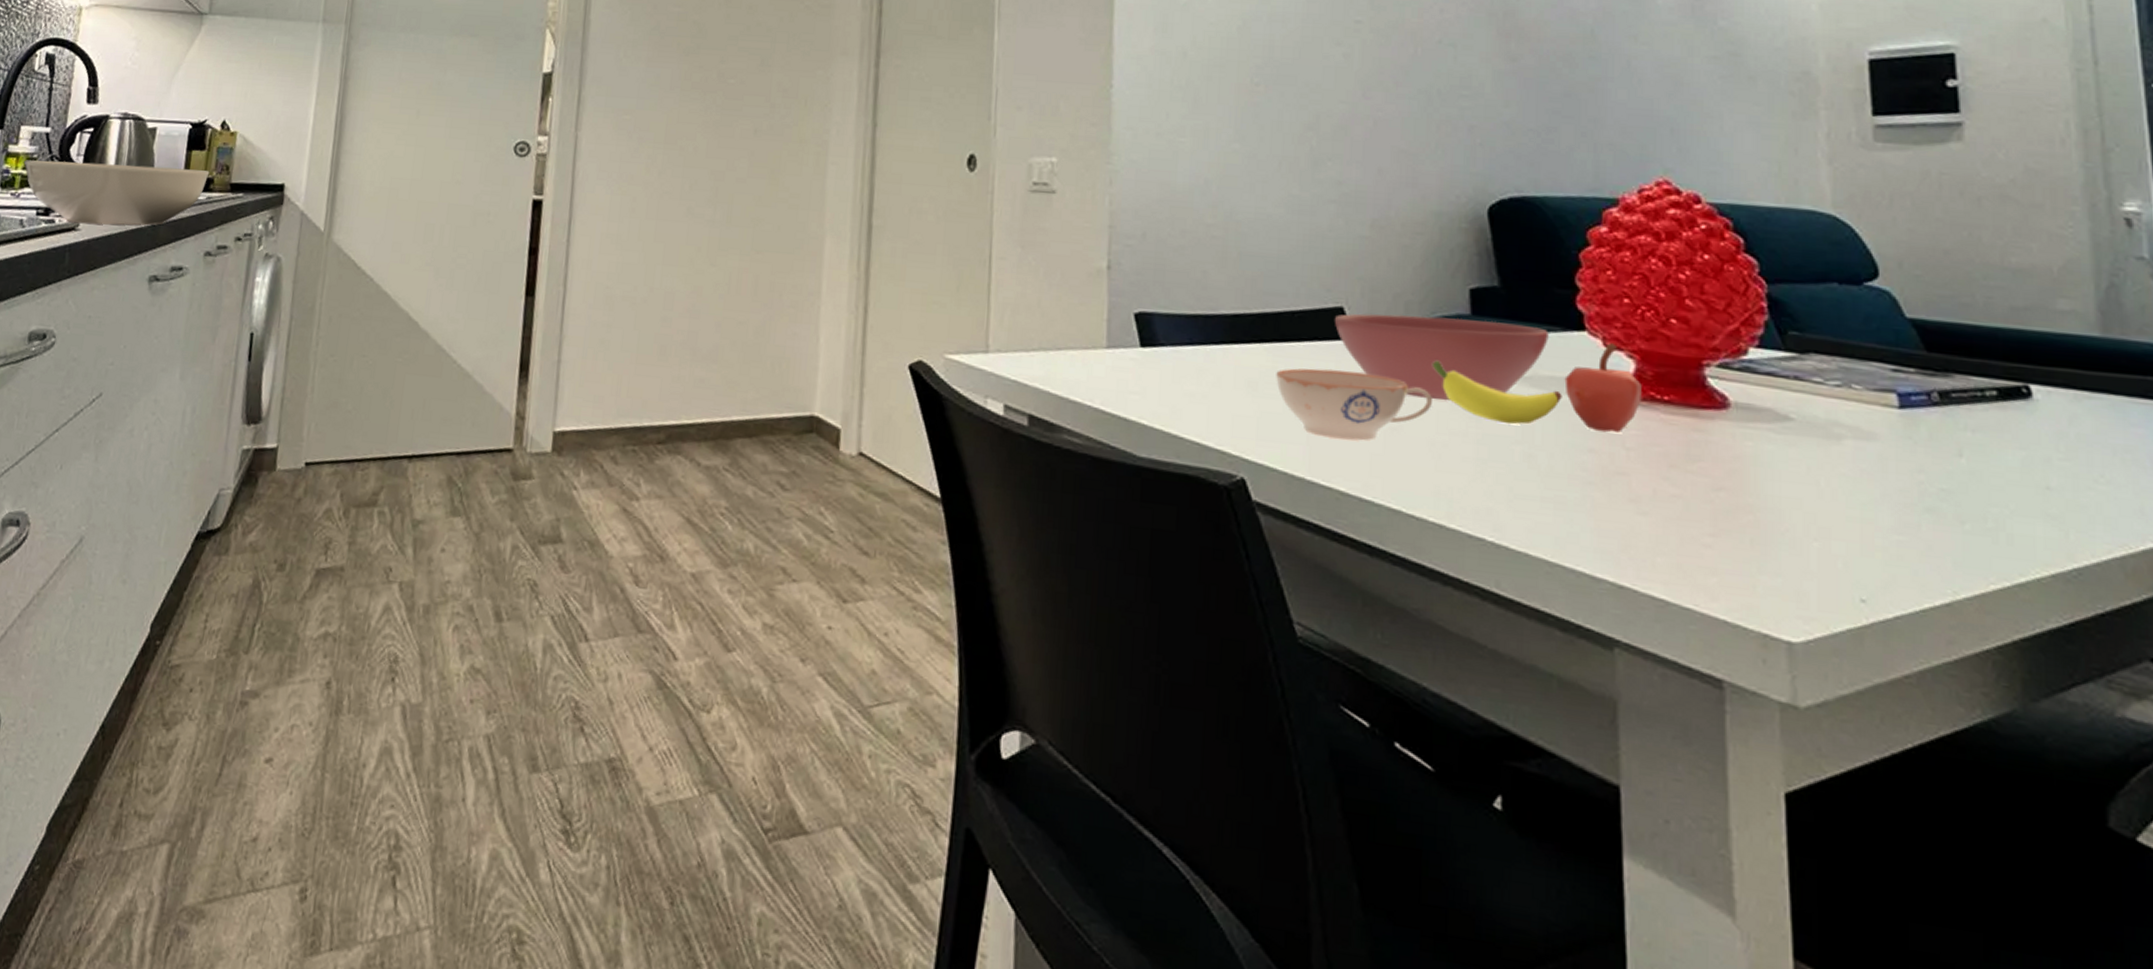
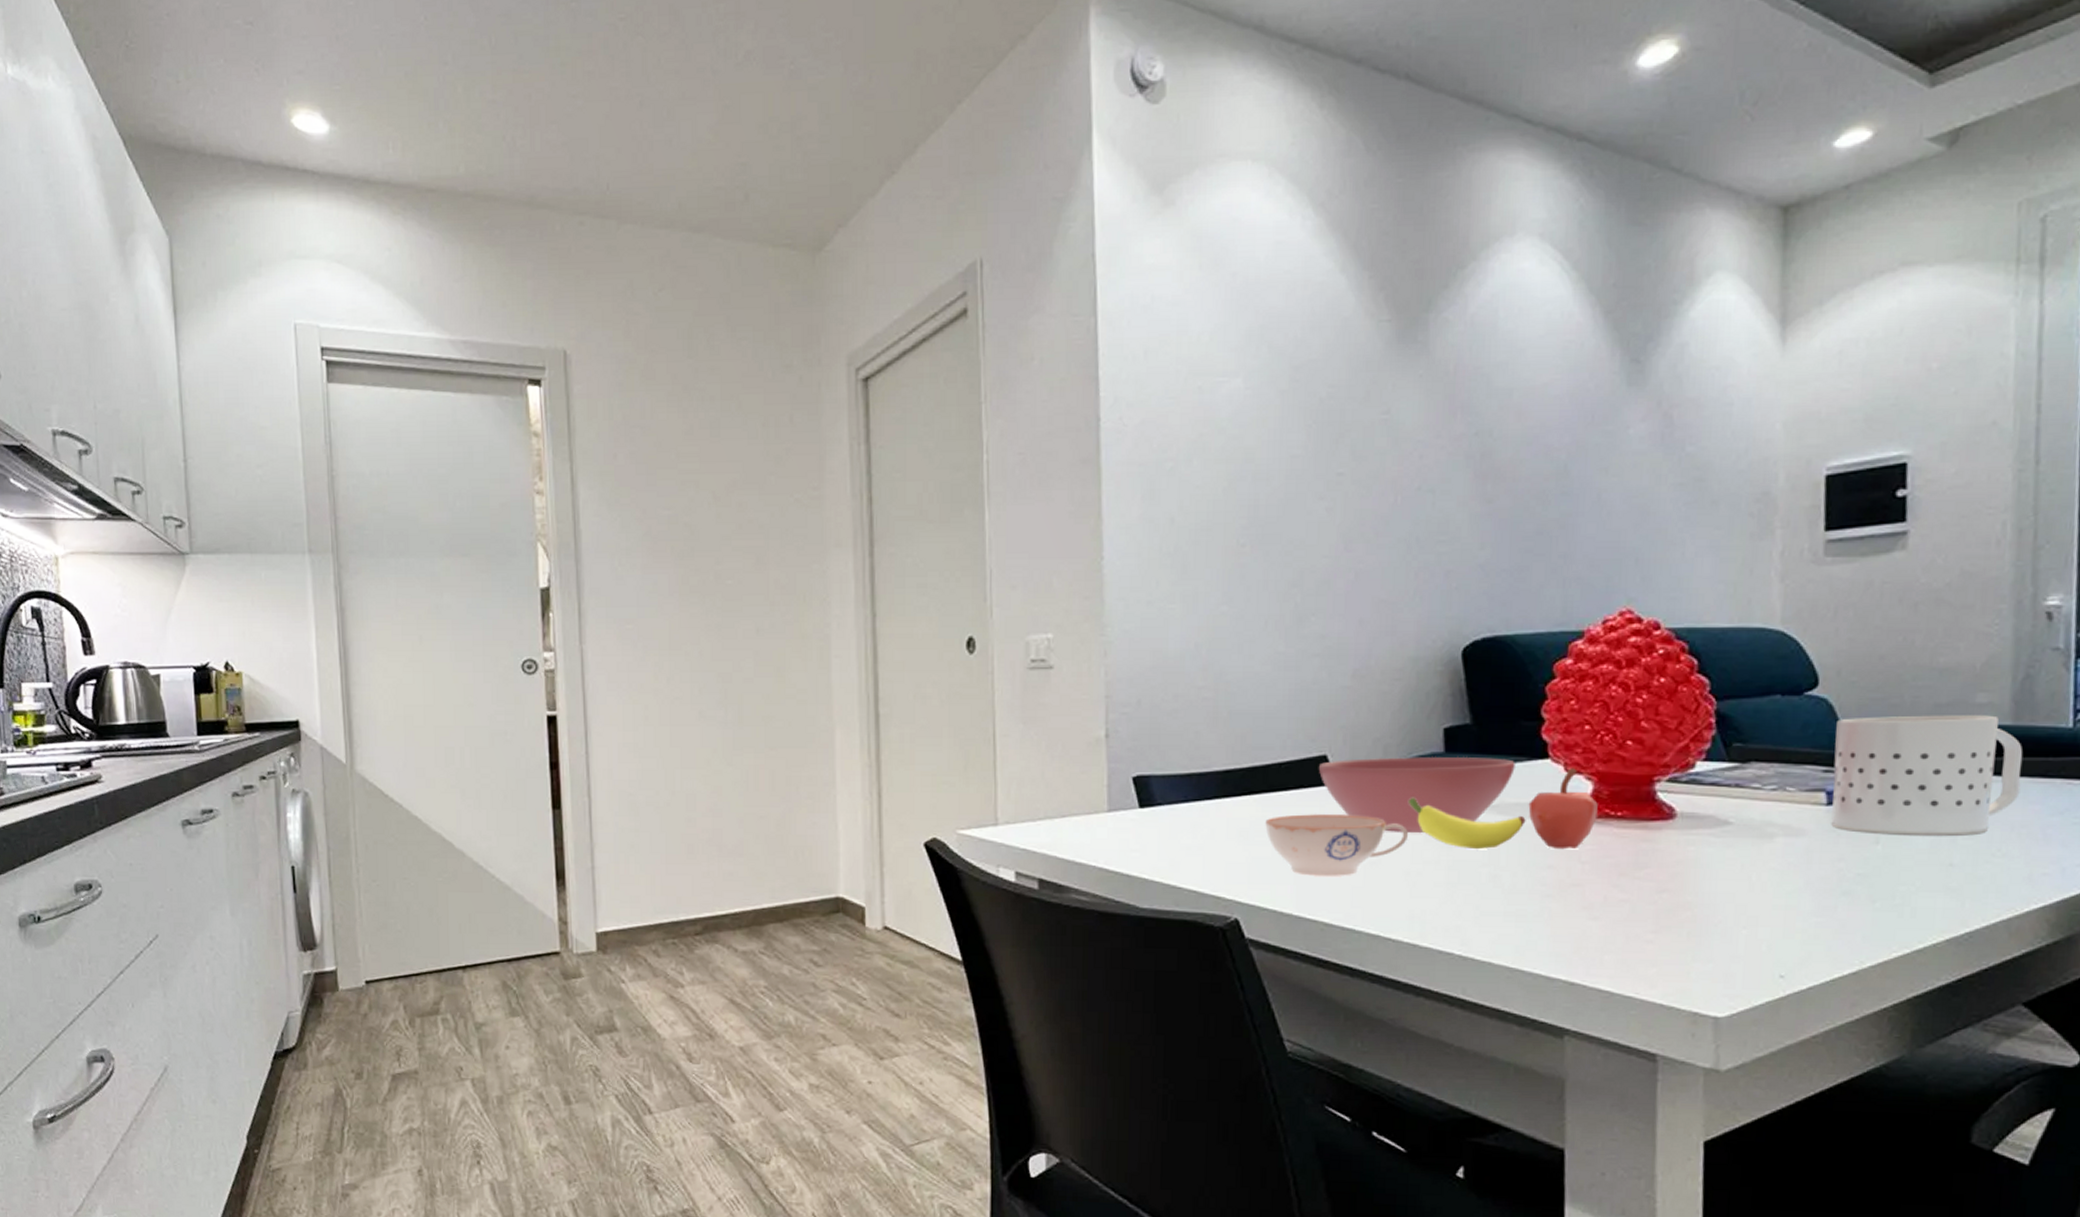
bowl: present [24,160,210,226] -> none [32,713,222,776]
mug: none [1903,314,2119,458] -> present [1831,715,2023,837]

